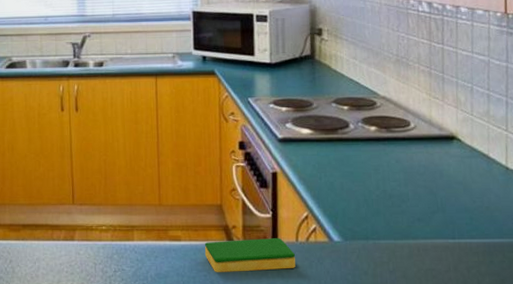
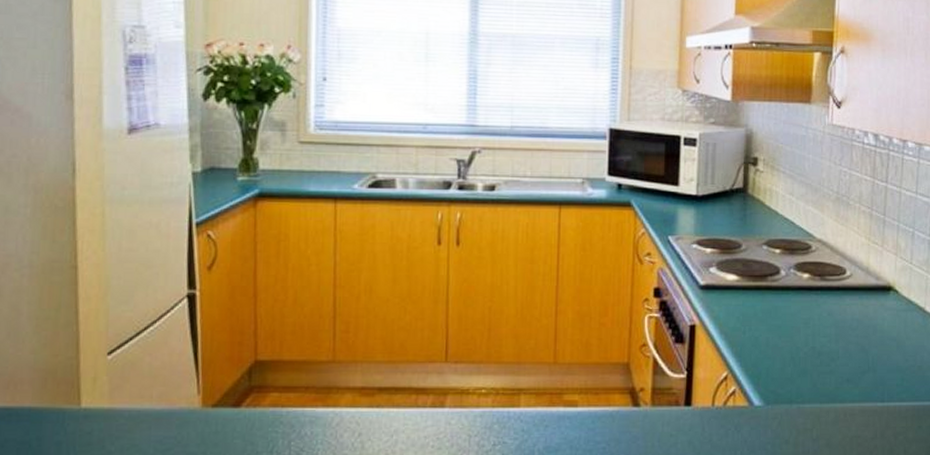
dish sponge: present [204,238,296,272] -> none [605,402,710,444]

